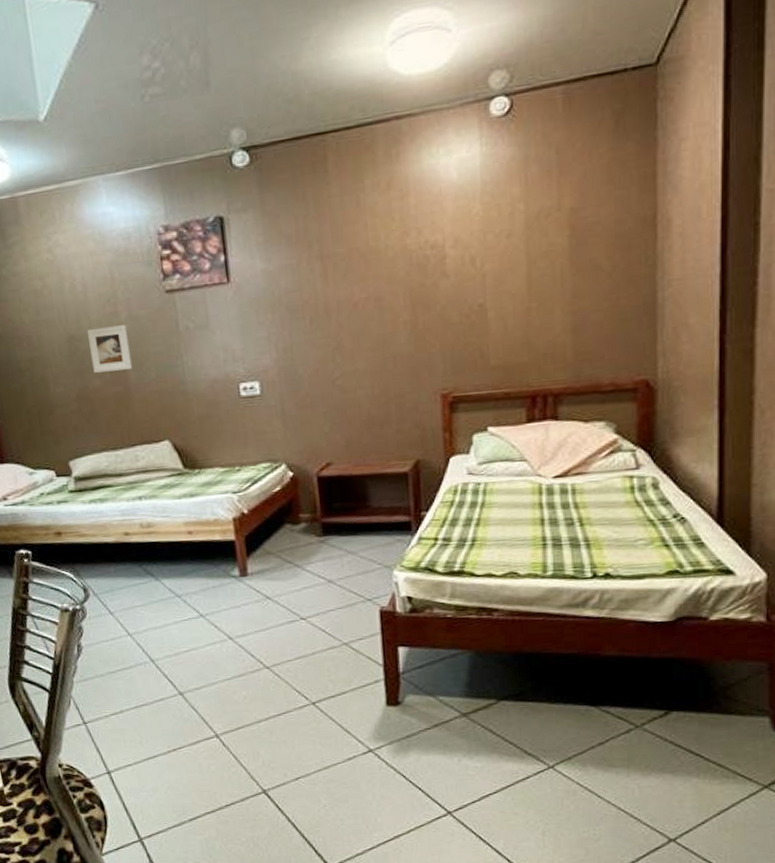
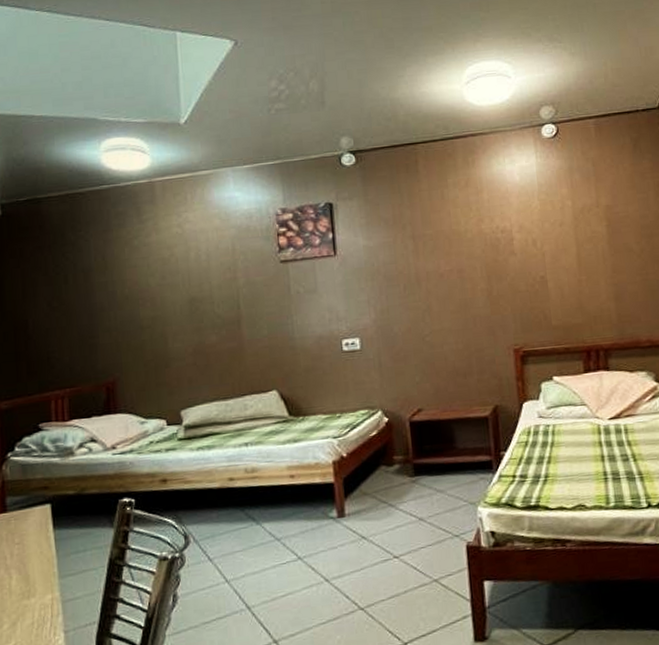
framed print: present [87,325,133,373] -> none [208,289,247,330]

